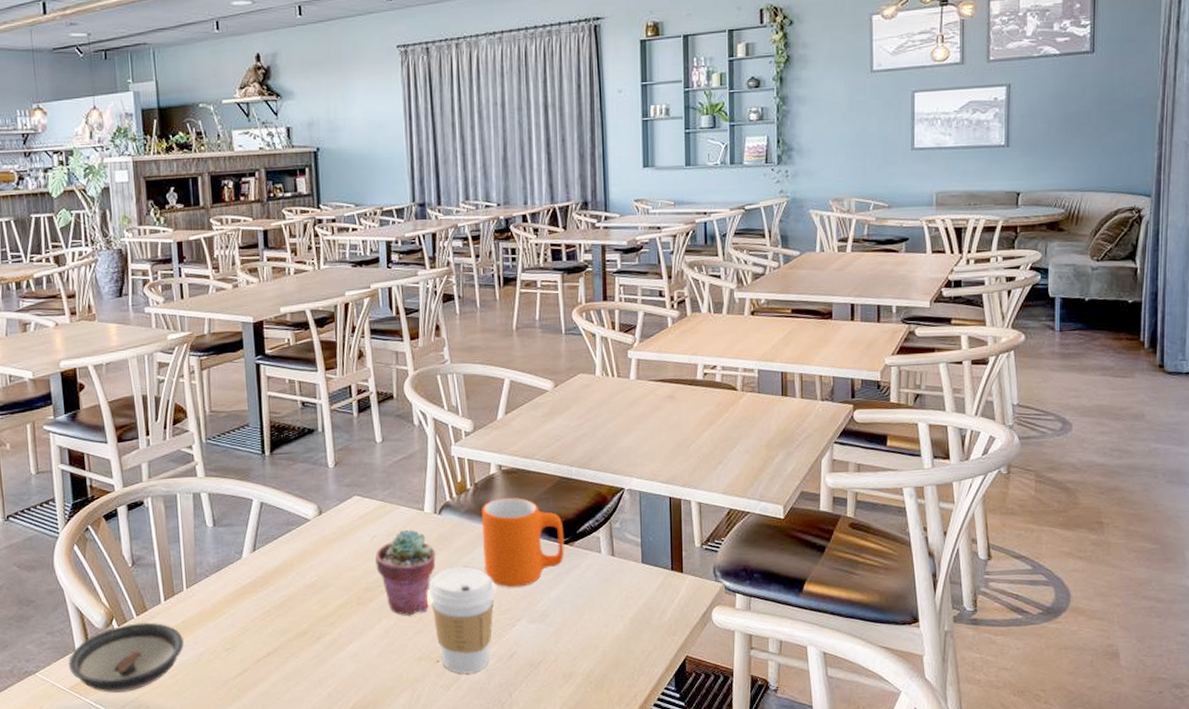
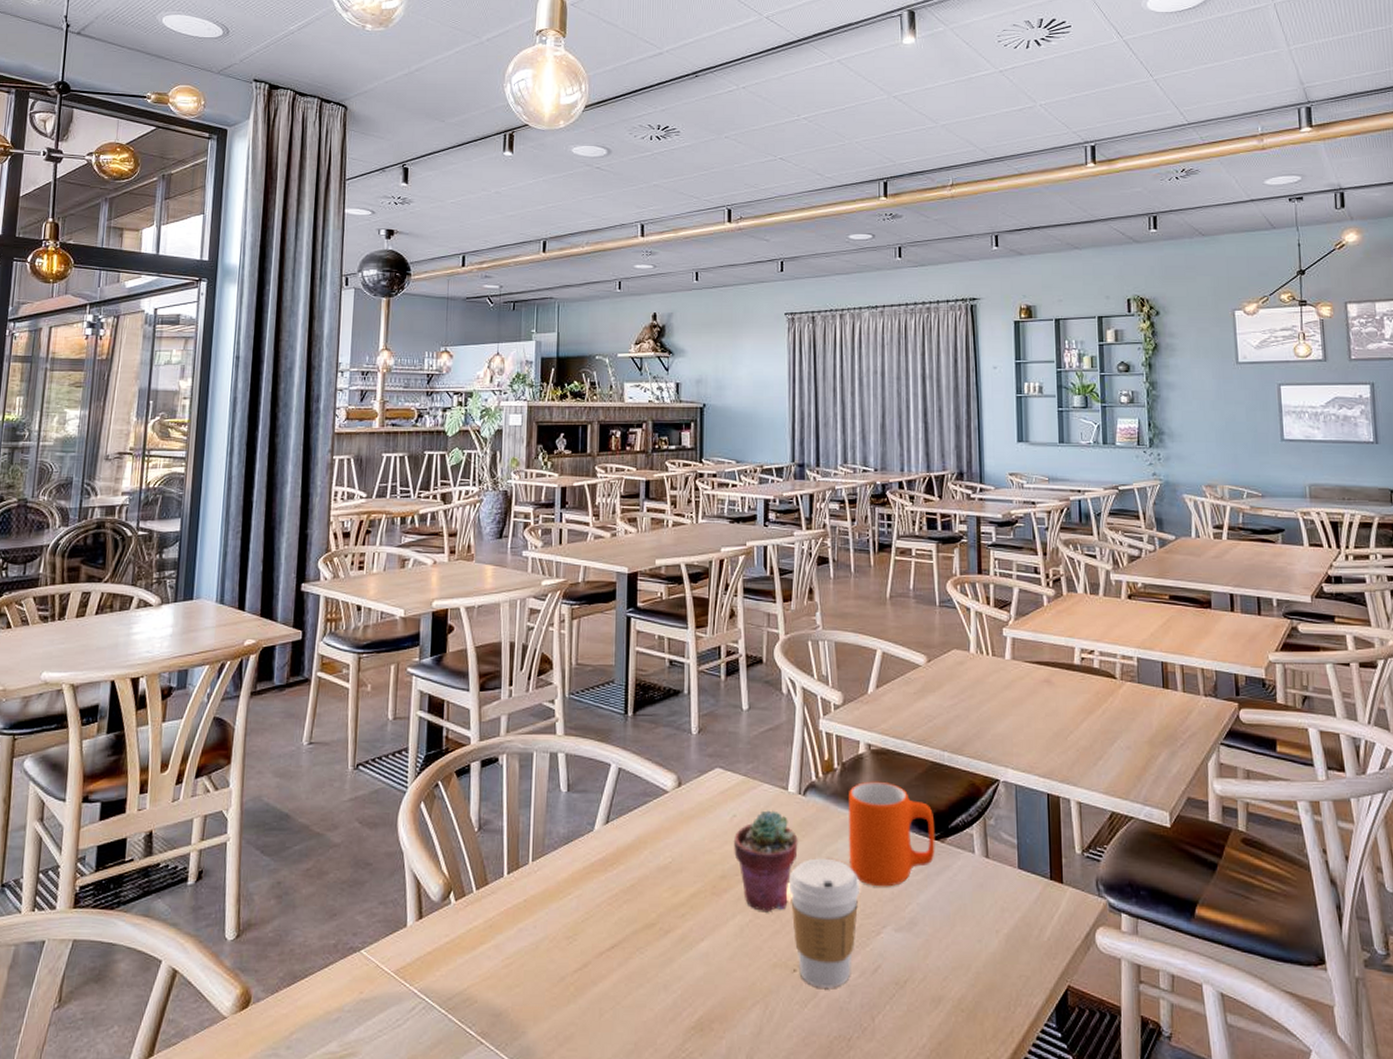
saucer: present [68,622,184,693] -> none [397,898,523,981]

